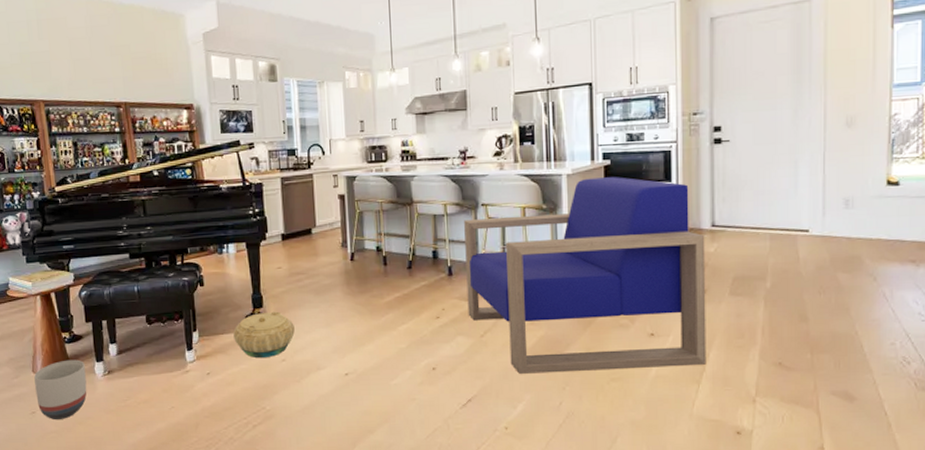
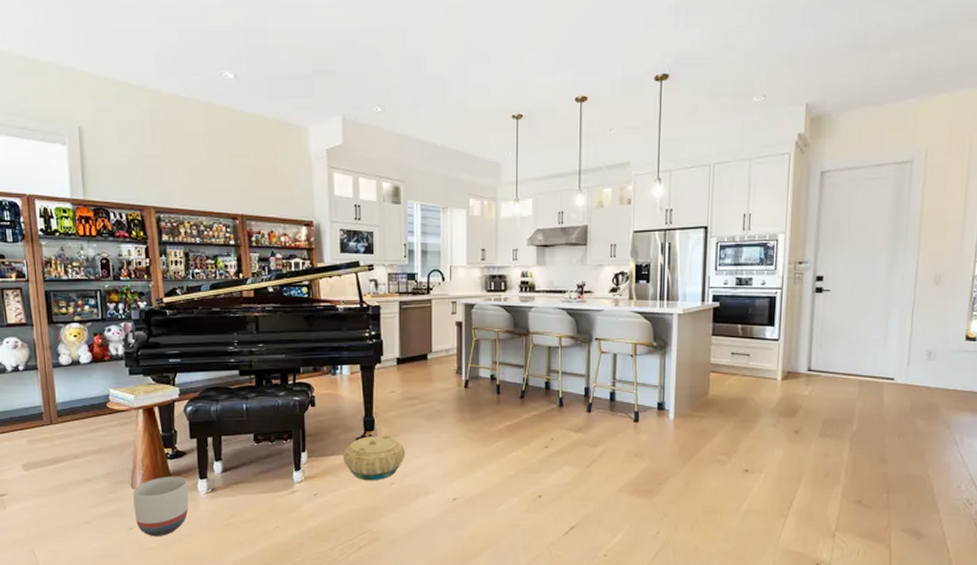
armchair: present [464,177,707,374] -> none [576,319,801,504]

